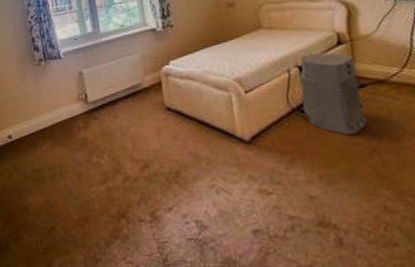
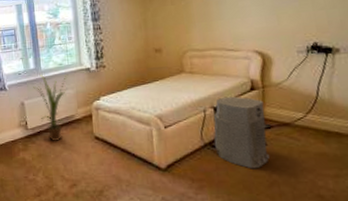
house plant: none [92,37,132,117] -> present [33,74,68,142]

